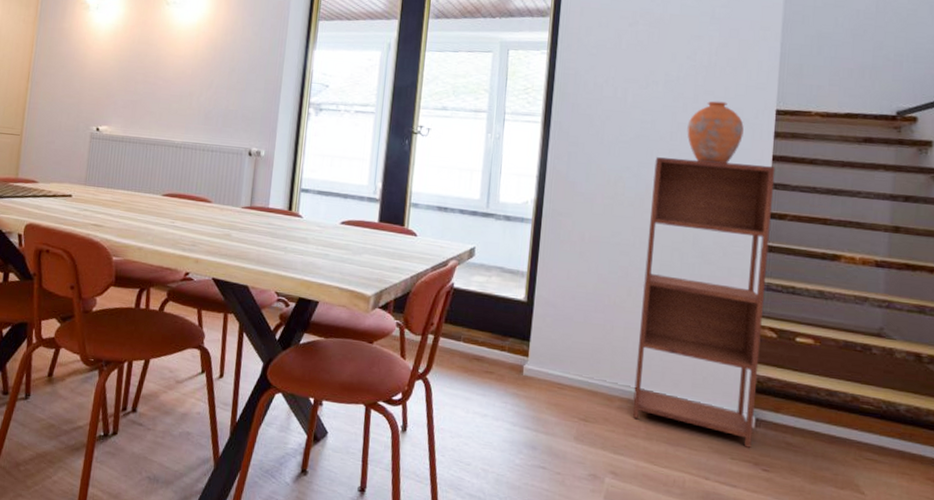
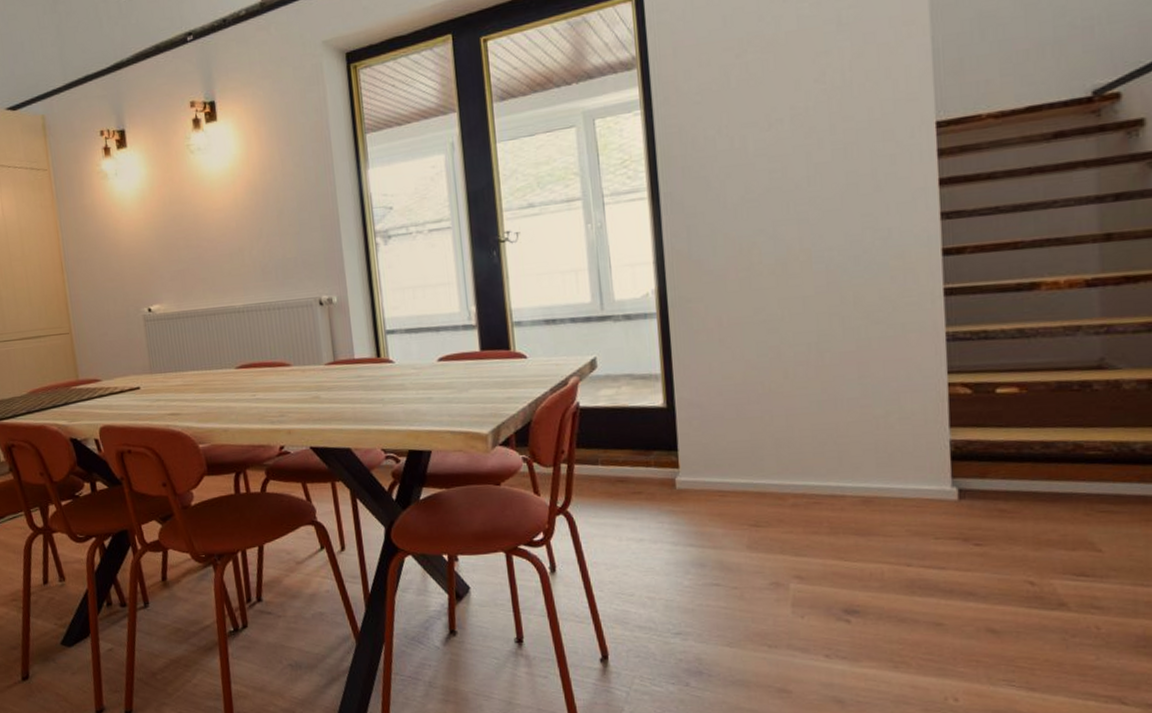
shelving unit: present [632,157,776,448] -> none [793,191,957,523]
vase: present [687,101,744,164] -> none [827,125,898,205]

